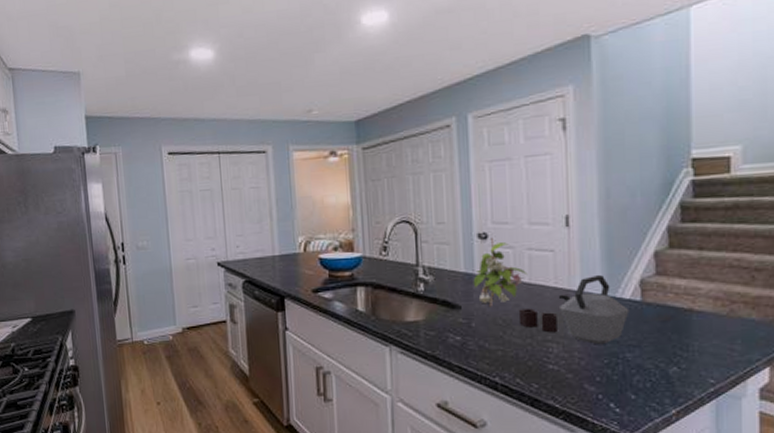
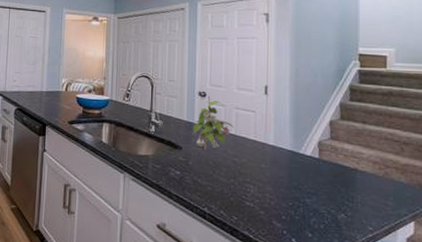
kettle: present [518,275,630,345] -> none [225,134,310,190]

